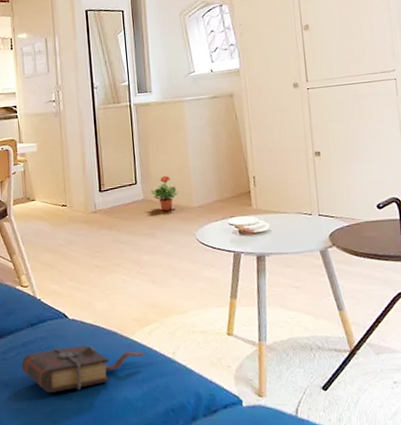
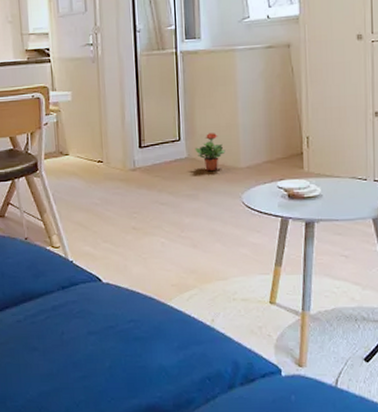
book: present [21,345,146,392] -> none [51,310,183,357]

